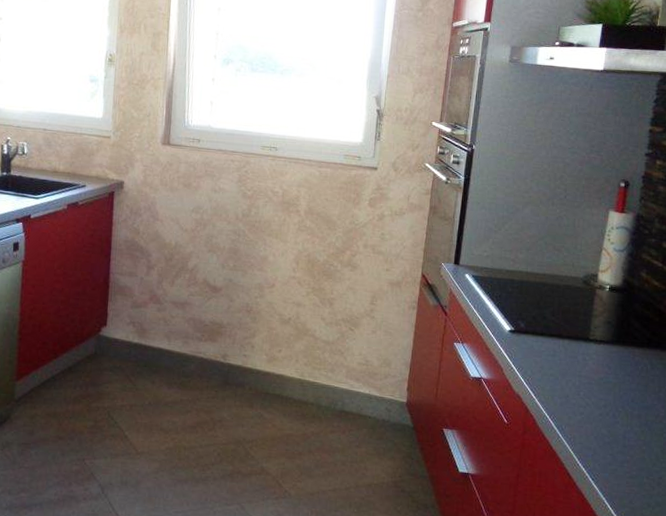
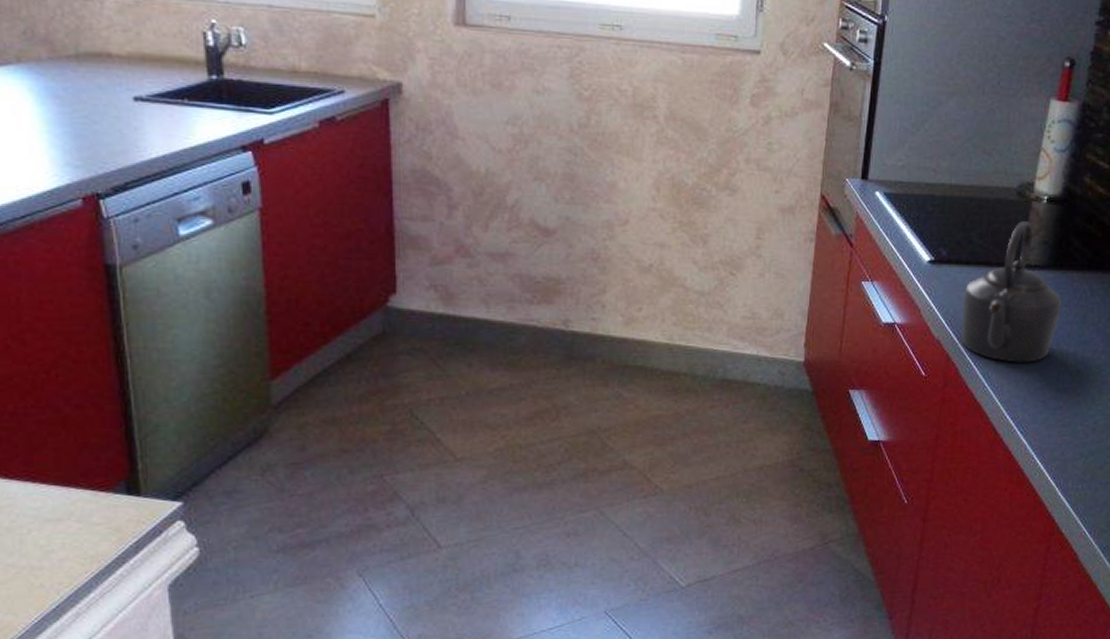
kettle: none [538,304,626,420] -> present [961,221,1062,363]

